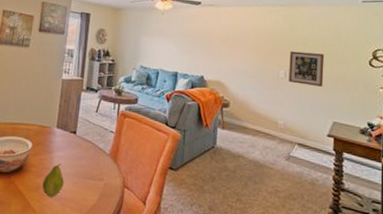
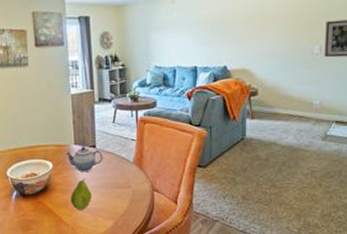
teapot: none [46,130,82,157] -> present [65,146,103,172]

